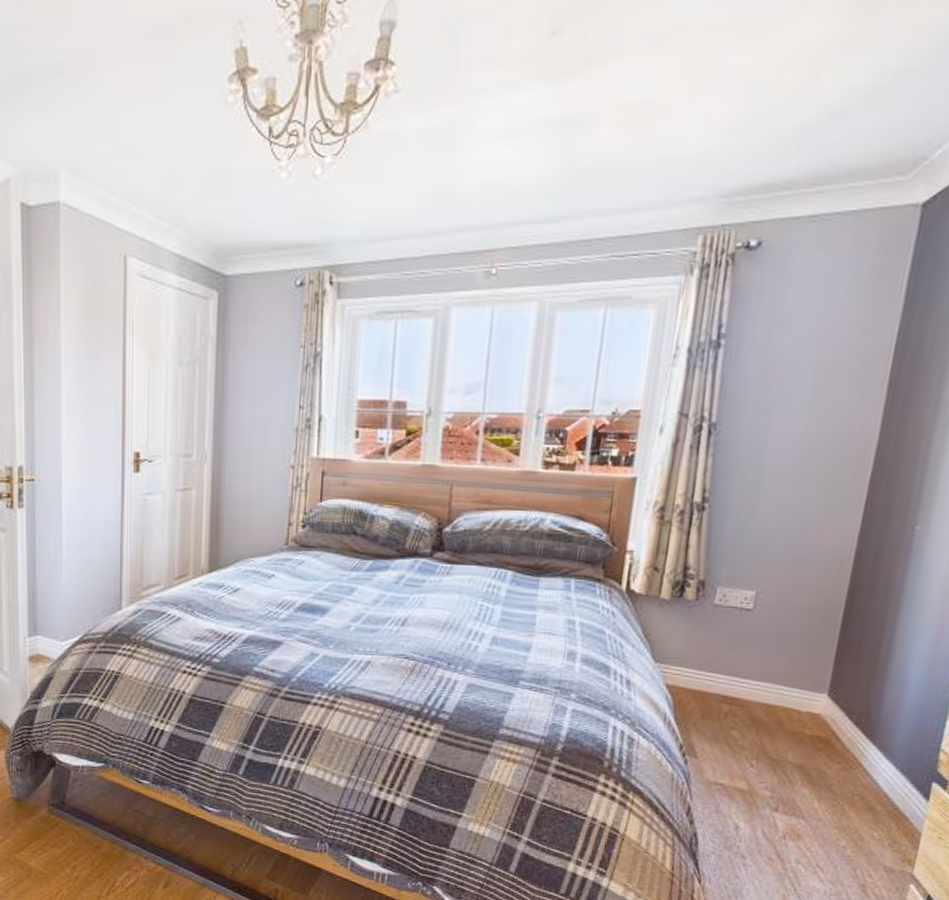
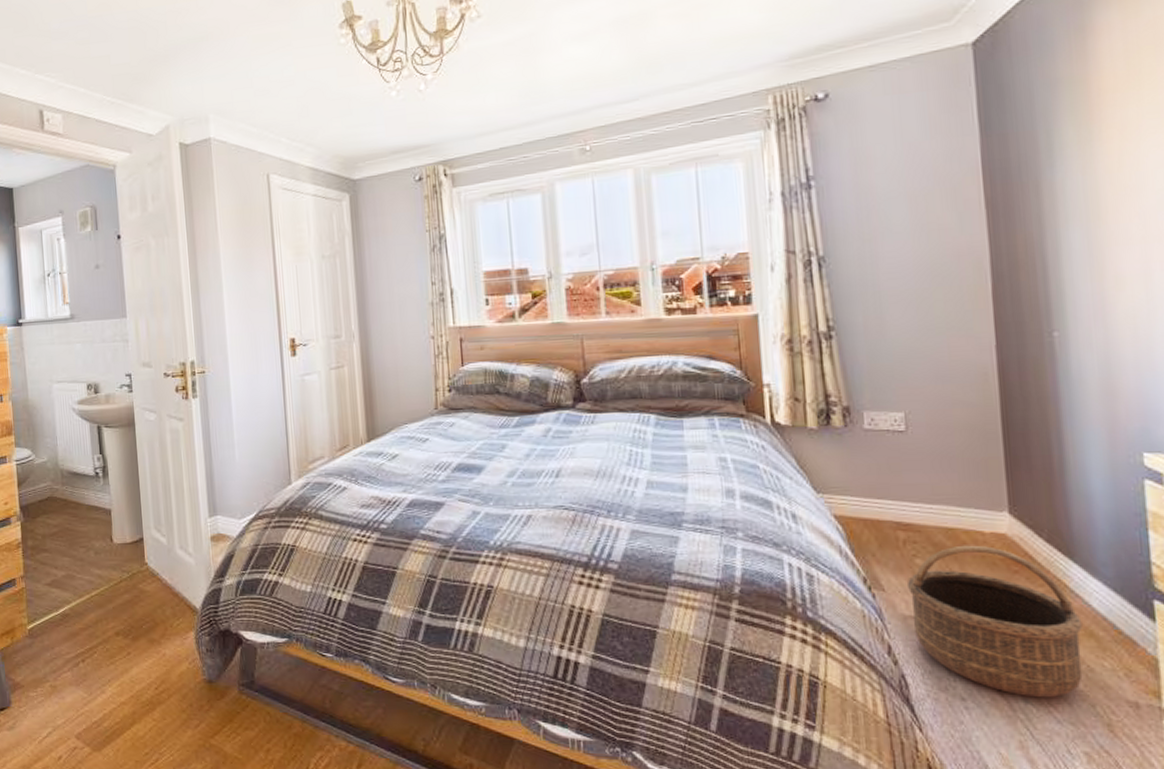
basket: none [715,721,866,861] -> present [906,545,1083,698]

